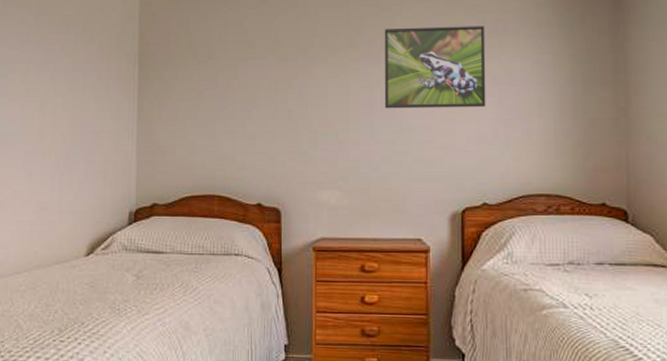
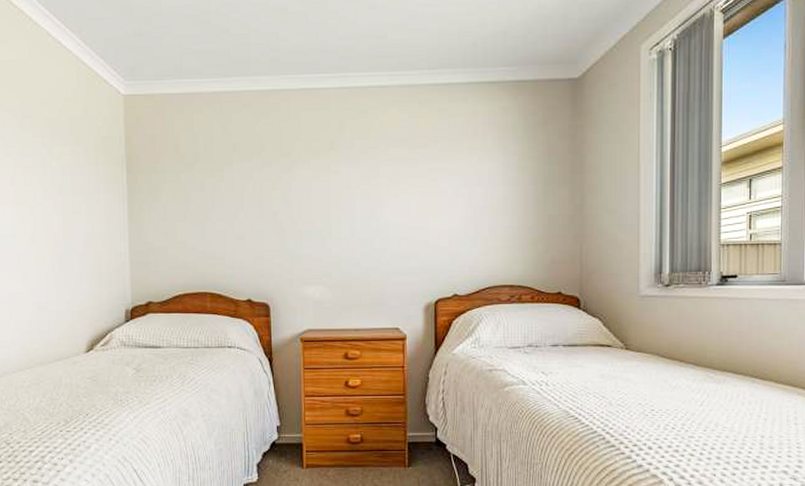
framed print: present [384,25,486,109] -> none [363,129,457,209]

